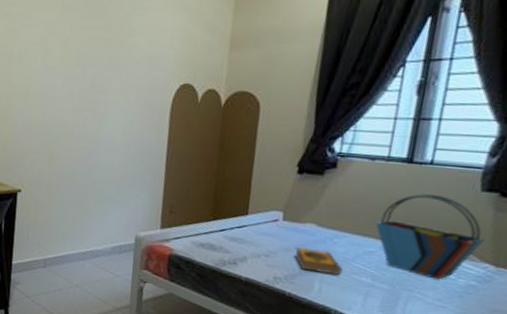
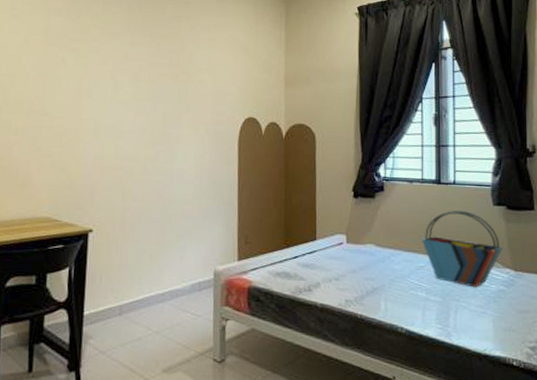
hardback book: present [294,247,343,276] -> none [360,268,401,293]

